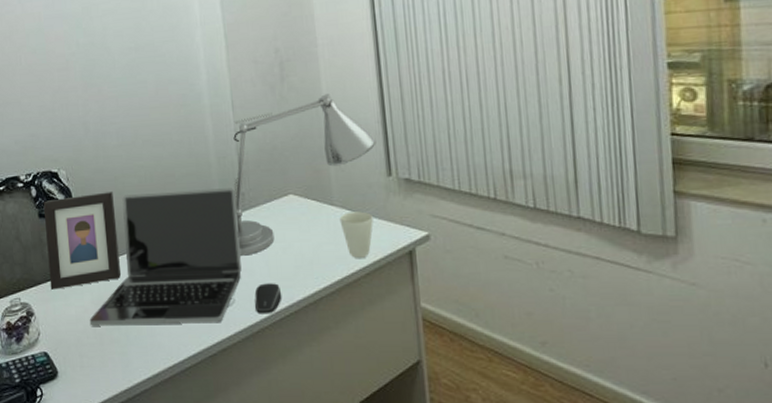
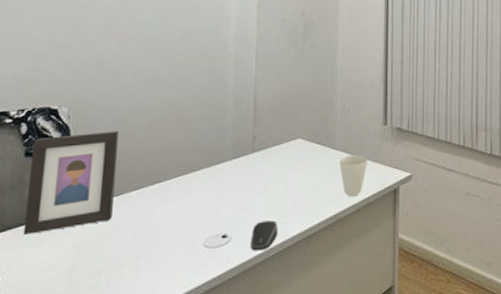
laptop: present [89,188,242,326] -> none [64,131,247,273]
desk lamp: present [233,94,376,256] -> none [242,53,378,195]

